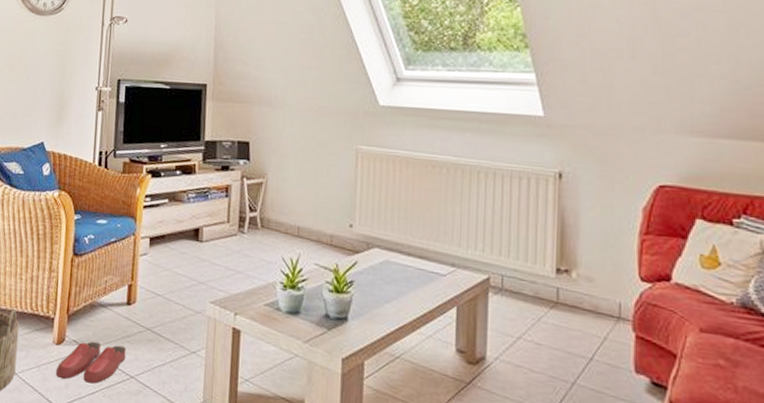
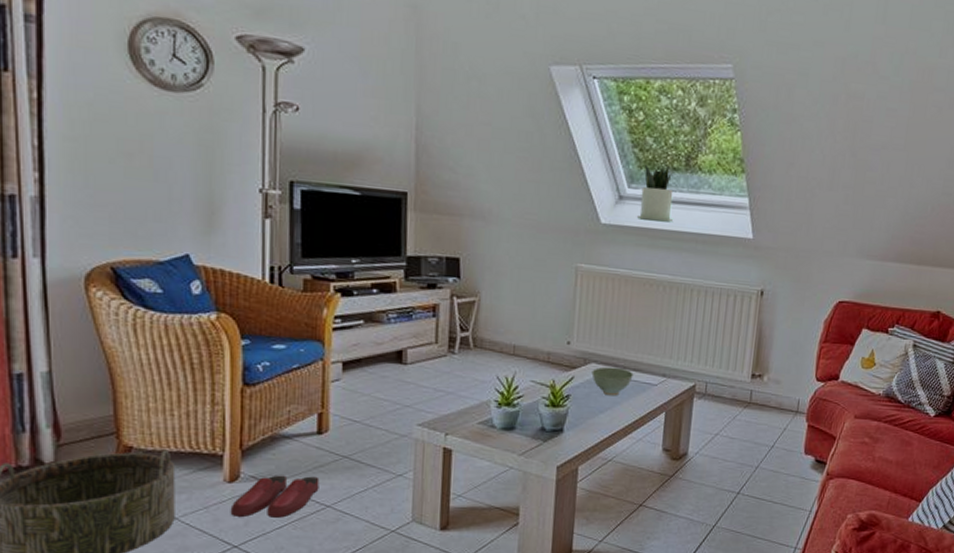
bowl: none [375,252,419,285] -> present [591,366,634,396]
planter: none [414,45,454,102] -> present [636,164,674,223]

